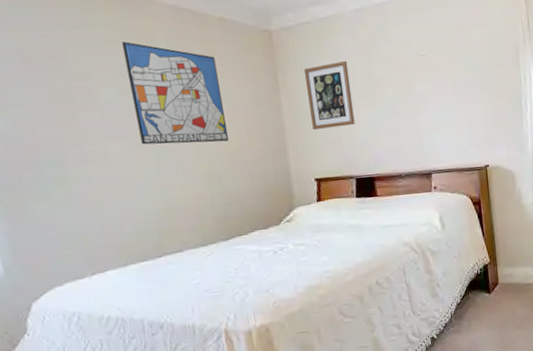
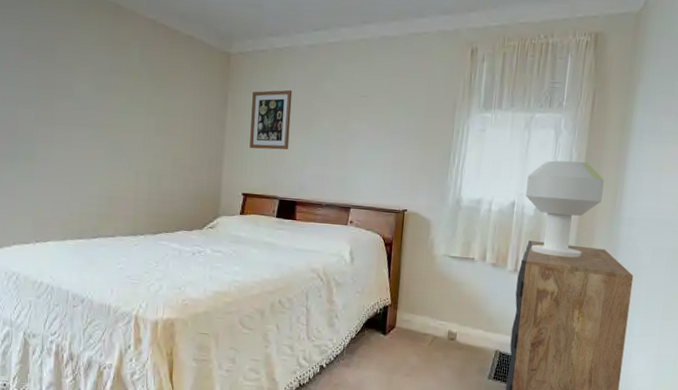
wall art: present [121,41,229,145] -> none [101,45,177,145]

